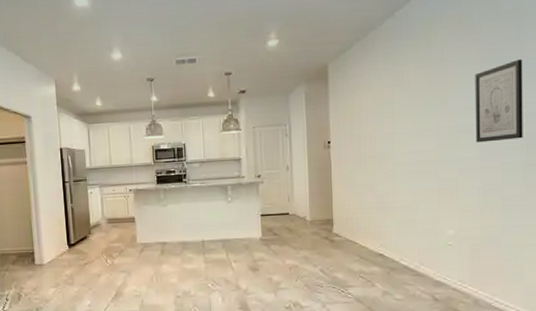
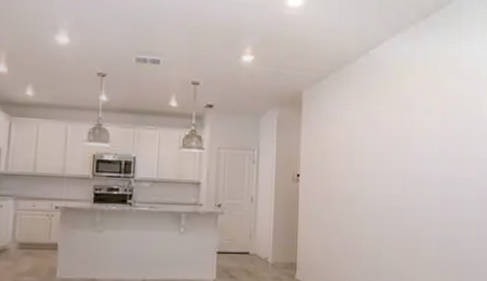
wall art: present [475,58,523,143] -> none [437,115,478,194]

